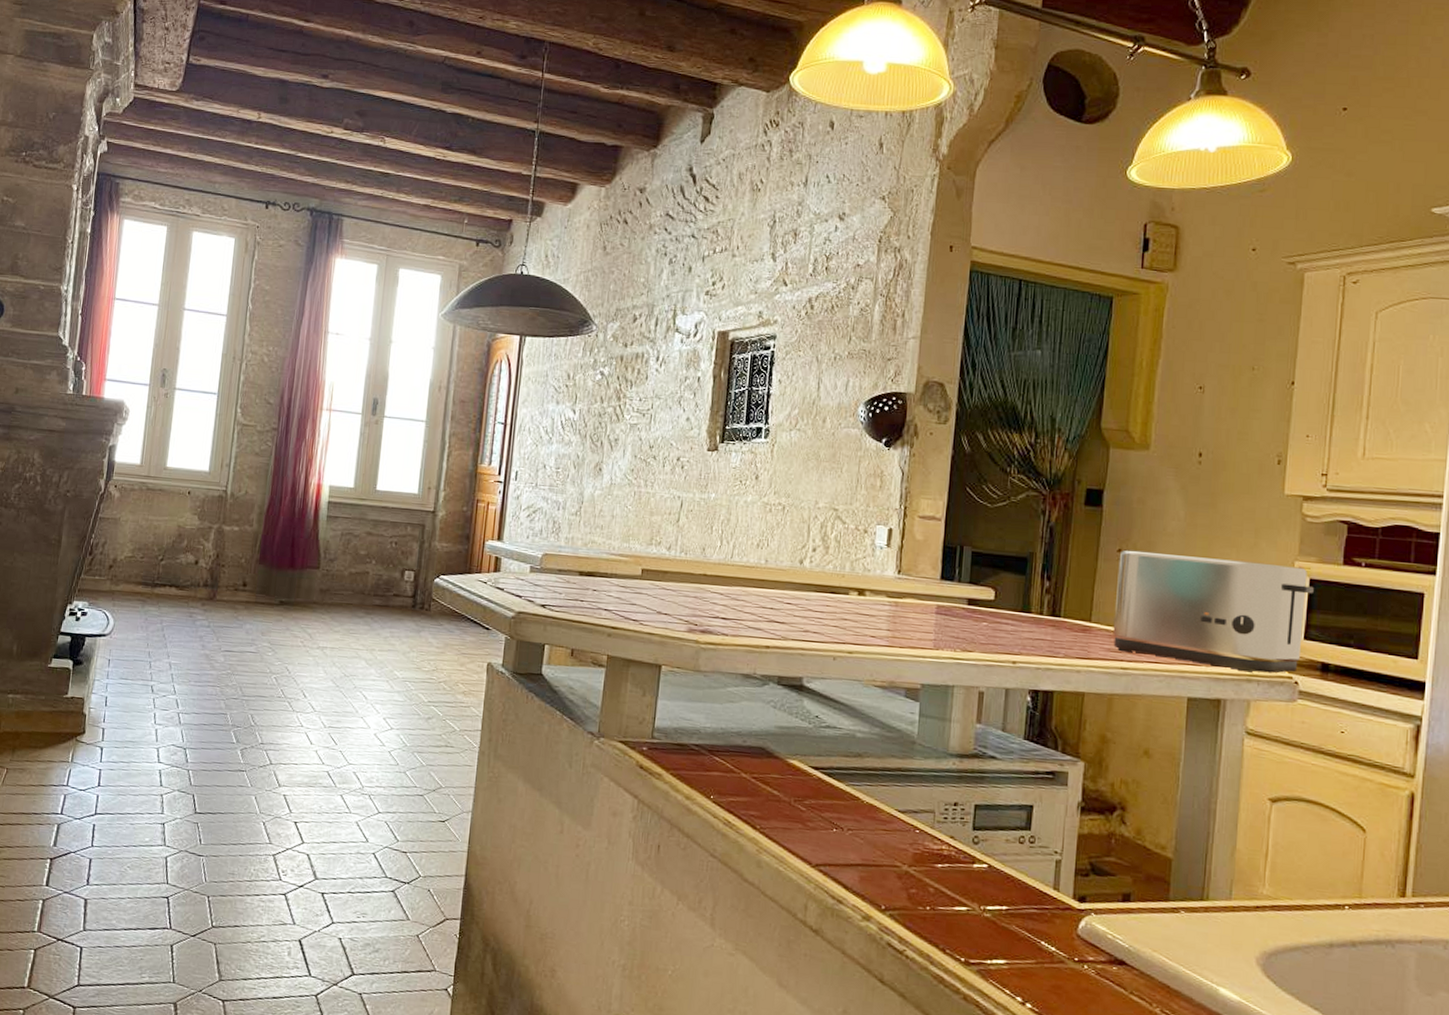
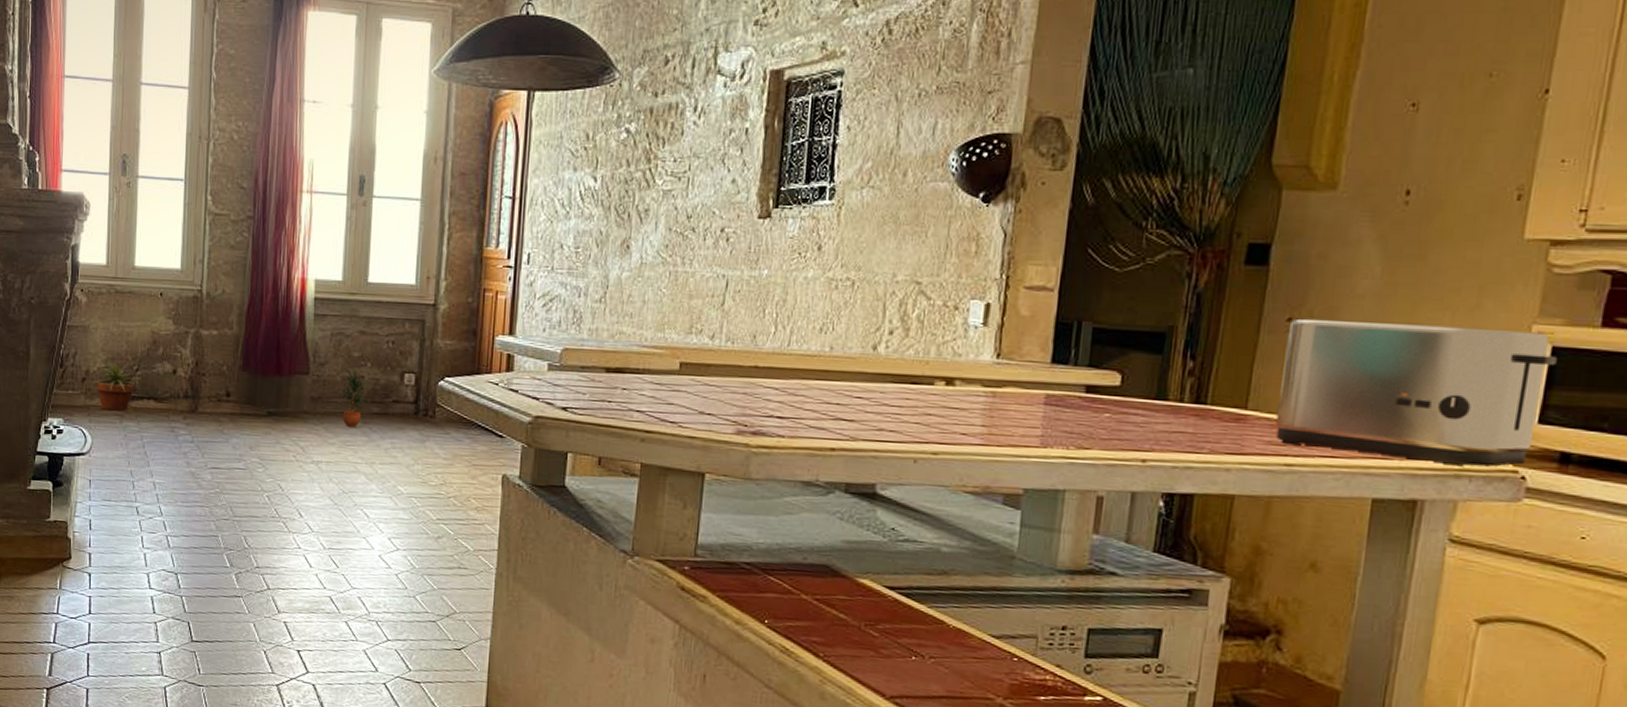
potted plant: none [112,552,165,597] -> present [86,361,142,411]
potted plant: none [345,564,374,617] -> present [338,367,371,427]

